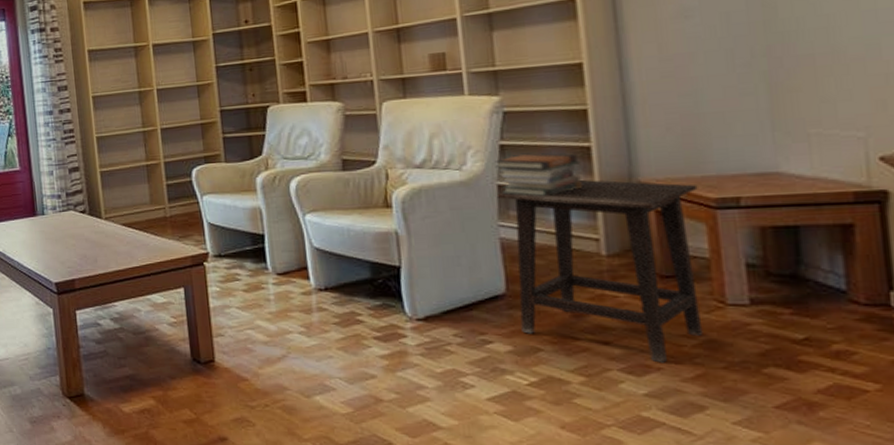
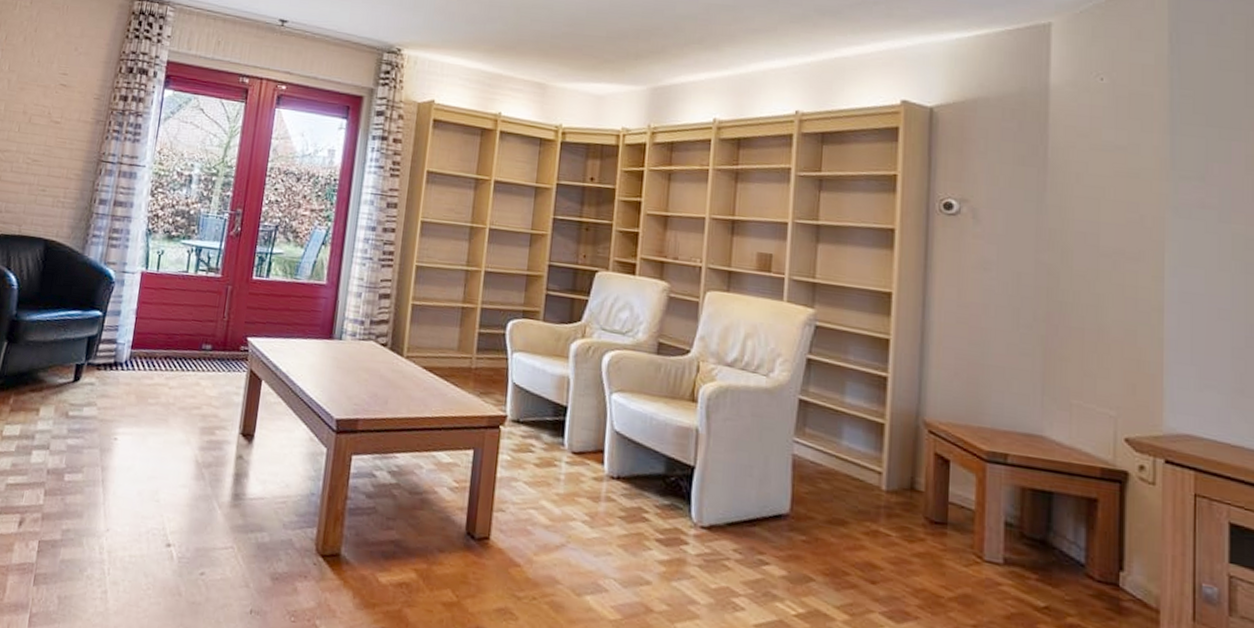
book stack: present [494,153,582,196] -> none [799,372,877,420]
side table: present [498,180,703,363] -> none [797,407,974,612]

